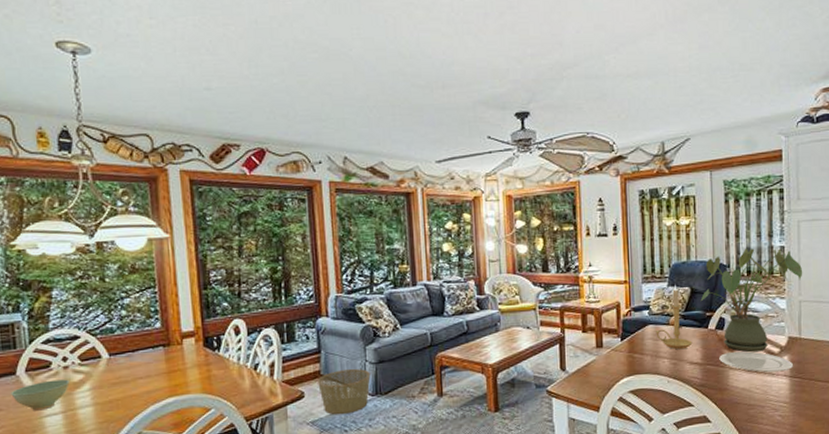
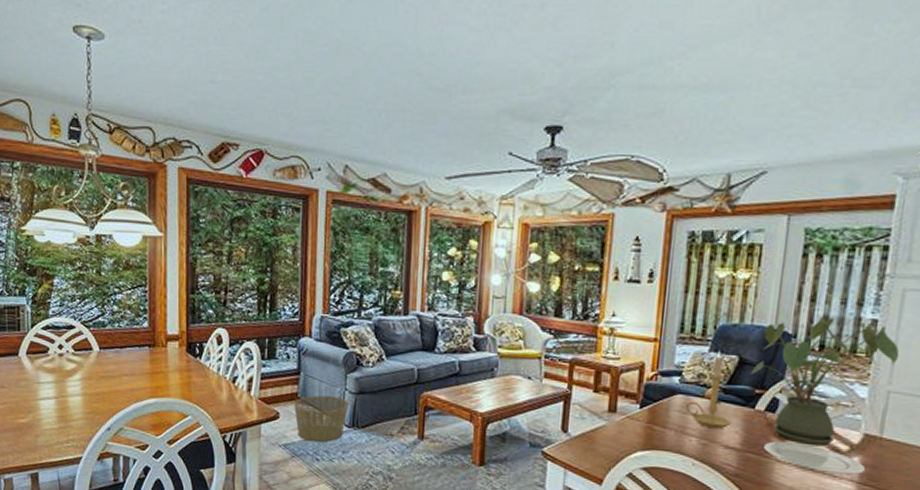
bowl: present [11,379,70,411] -> none [13,365,63,393]

